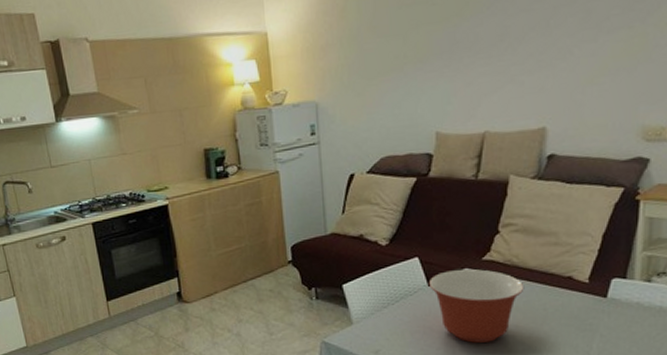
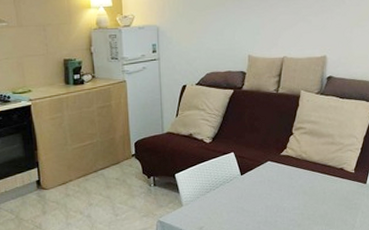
mixing bowl: present [428,269,525,343] -> none [241,162,310,219]

